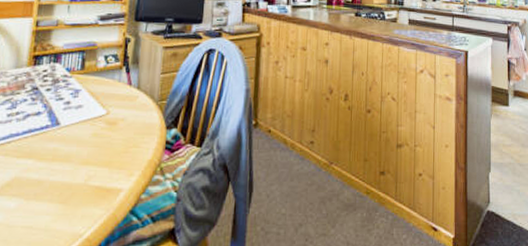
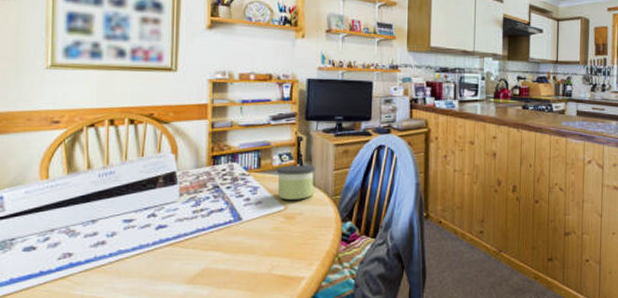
candle: none [100,68,142,104] -> present [276,165,315,200]

